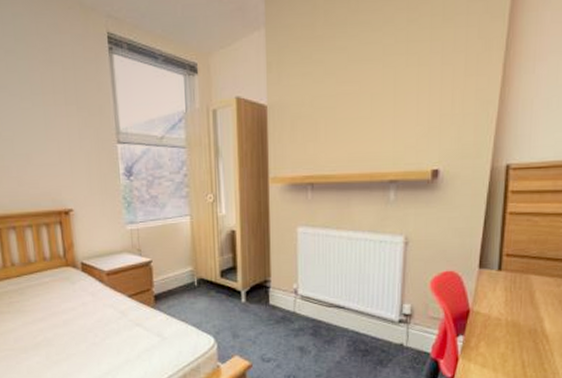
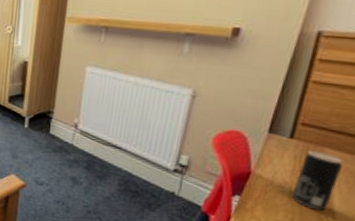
beverage can: none [508,278,547,336] -> present [291,150,343,211]

